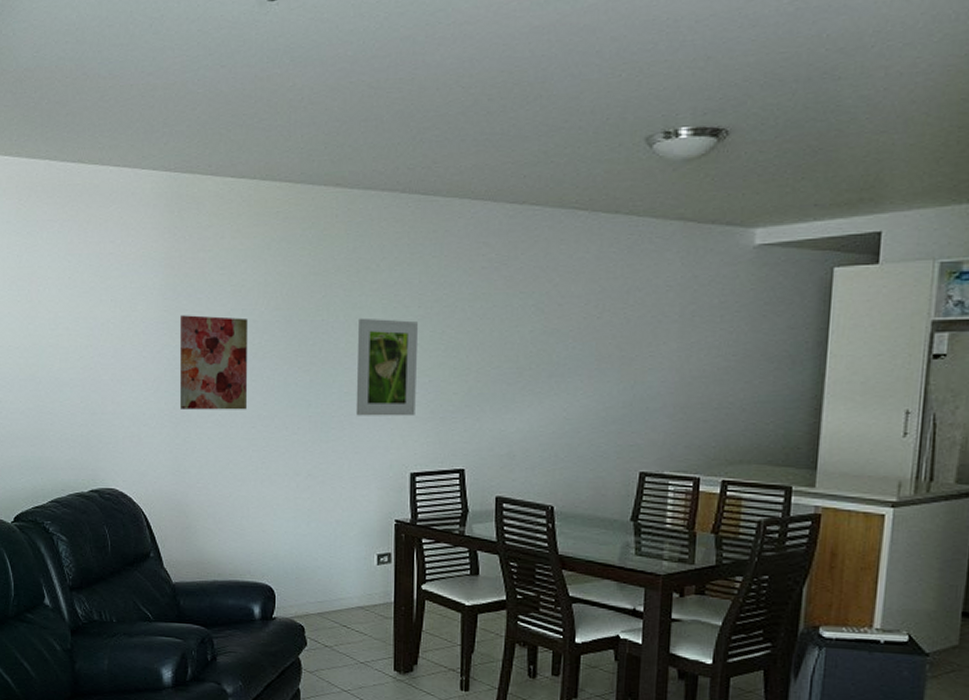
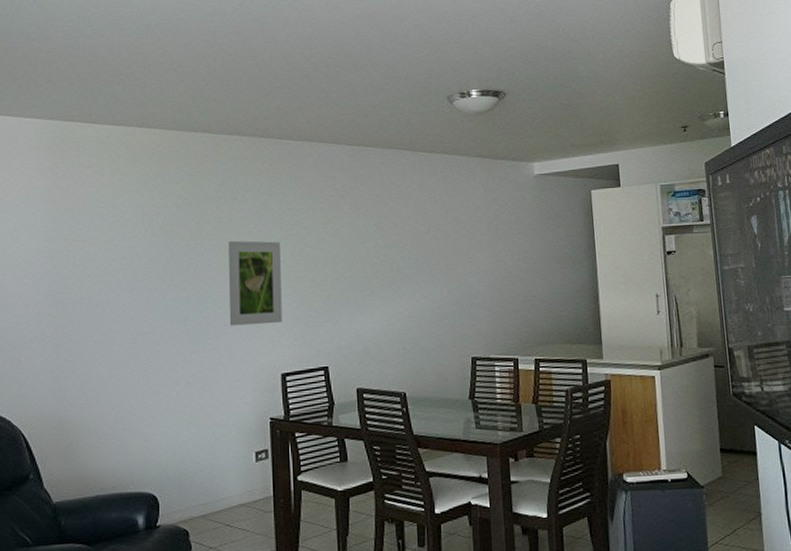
wall art: present [180,315,249,410] -> none [62,244,128,331]

